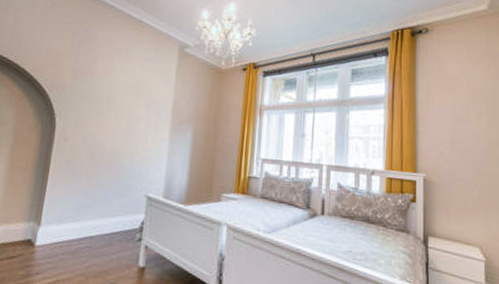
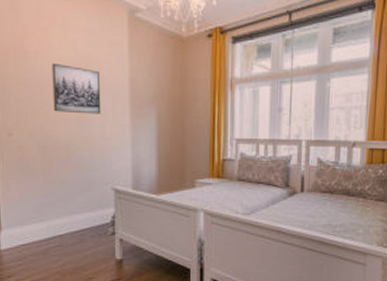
wall art: none [106,83,150,128] -> present [52,62,101,114]

